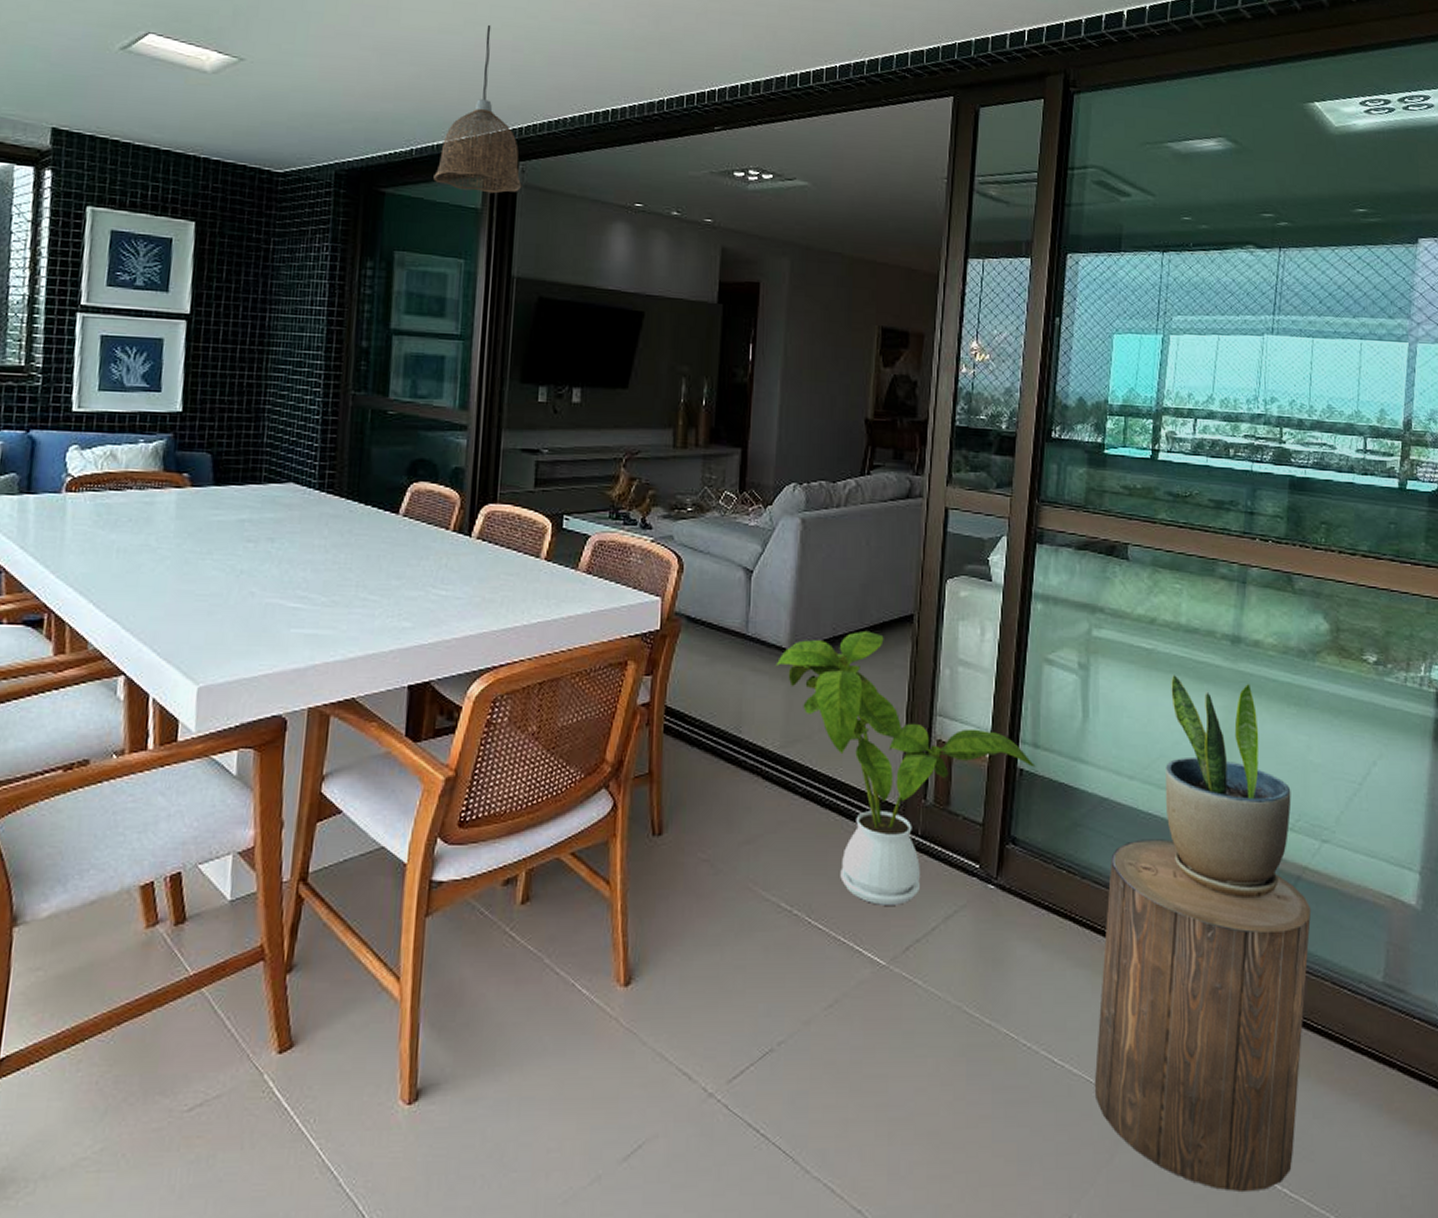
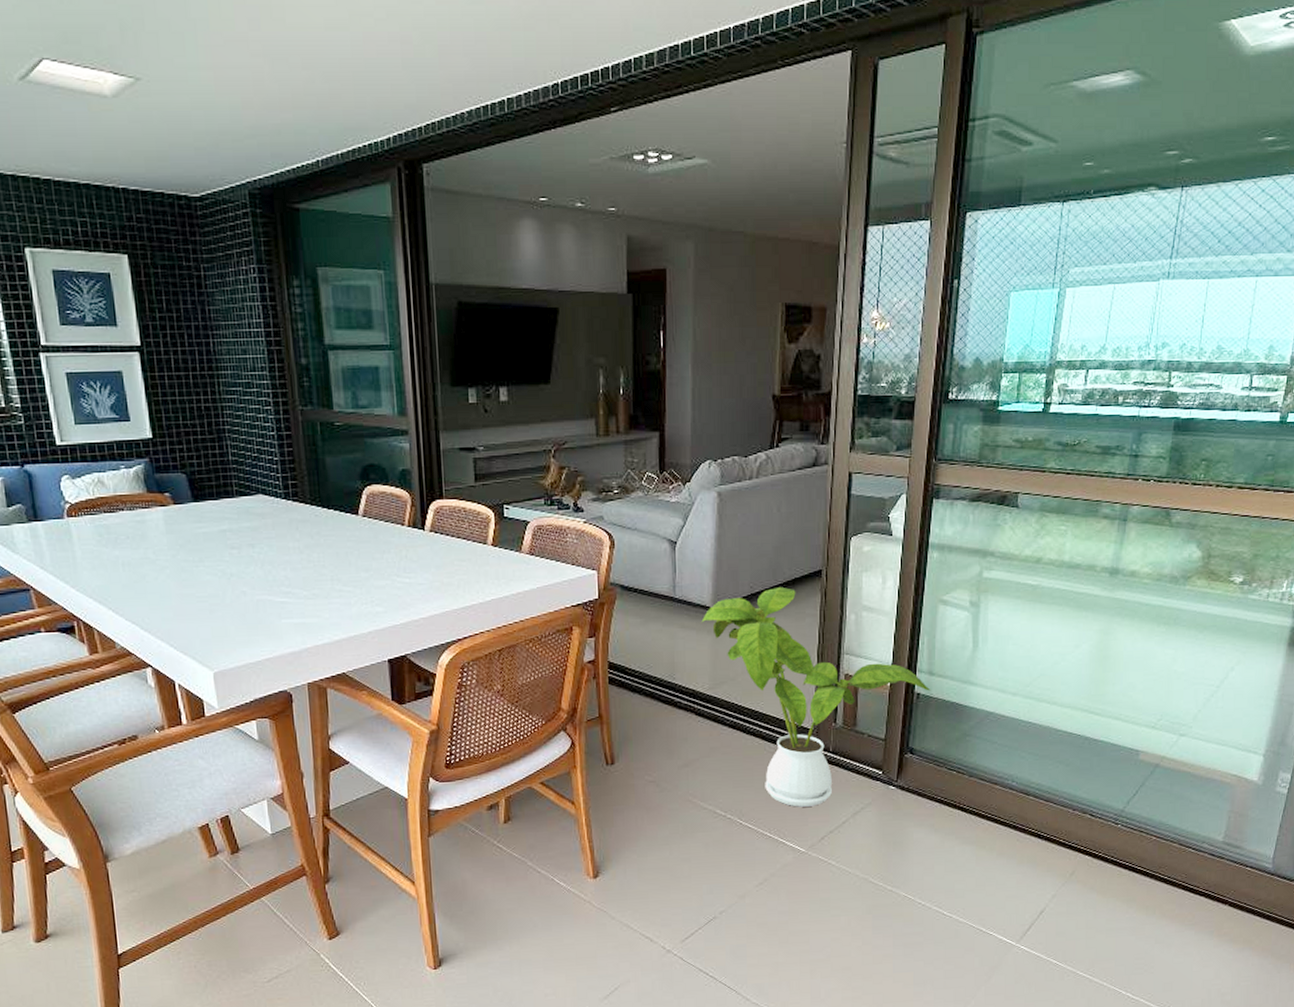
pendant lamp: present [433,24,522,194] -> none [343,15,429,200]
stool: present [1094,839,1312,1193] -> none [976,742,1166,998]
potted plant: present [1165,675,1292,897] -> none [1043,606,1156,784]

